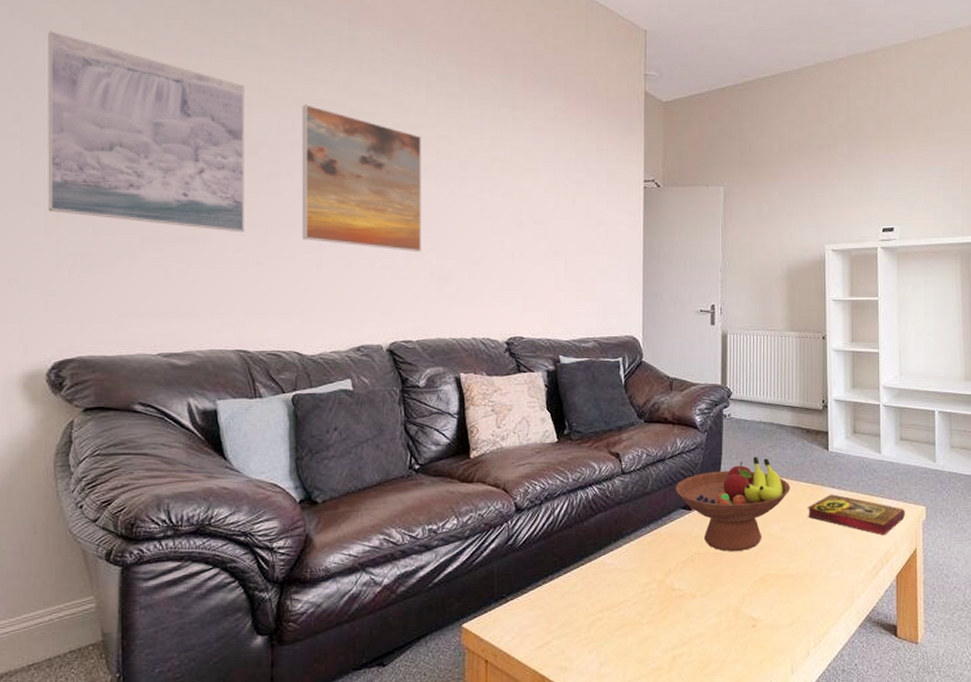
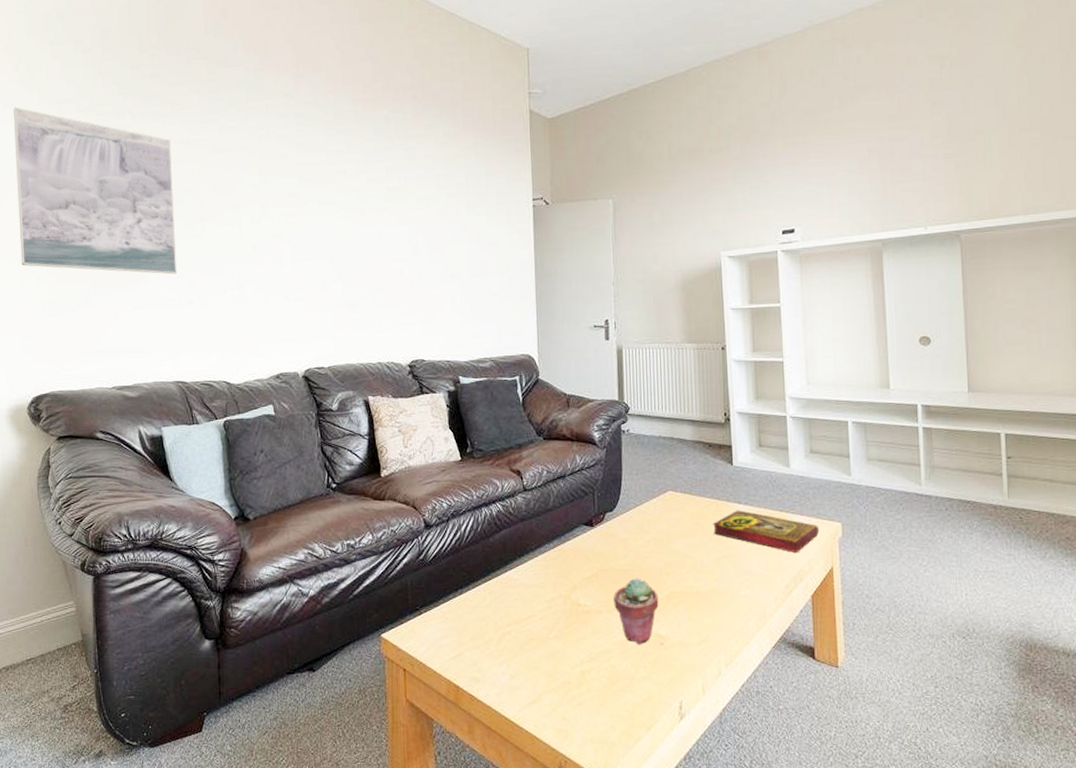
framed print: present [301,104,421,252] -> none [219,152,328,283]
fruit bowl: present [675,456,791,551] -> none [576,472,694,568]
potted succulent: none [708,561,752,627] -> present [614,578,659,644]

